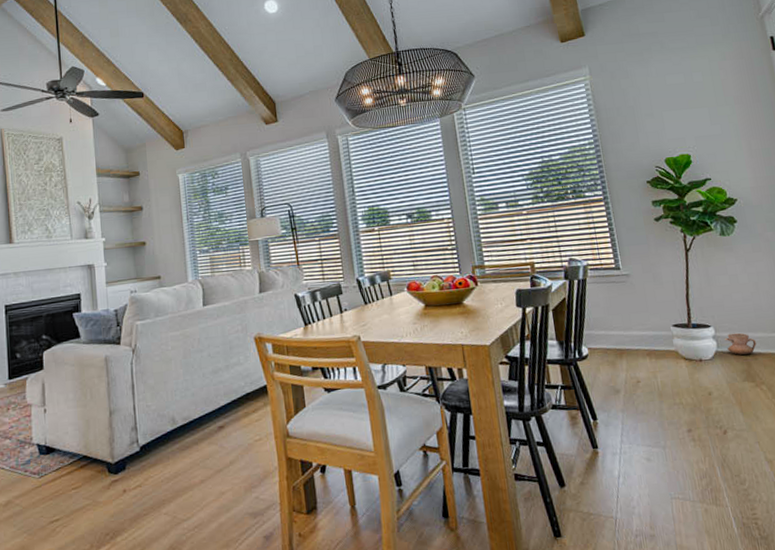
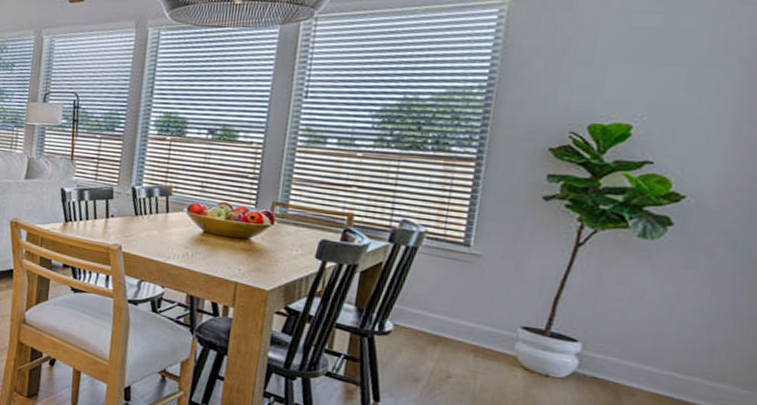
ceramic jug: present [724,332,756,356] -> none [592,356,641,388]

